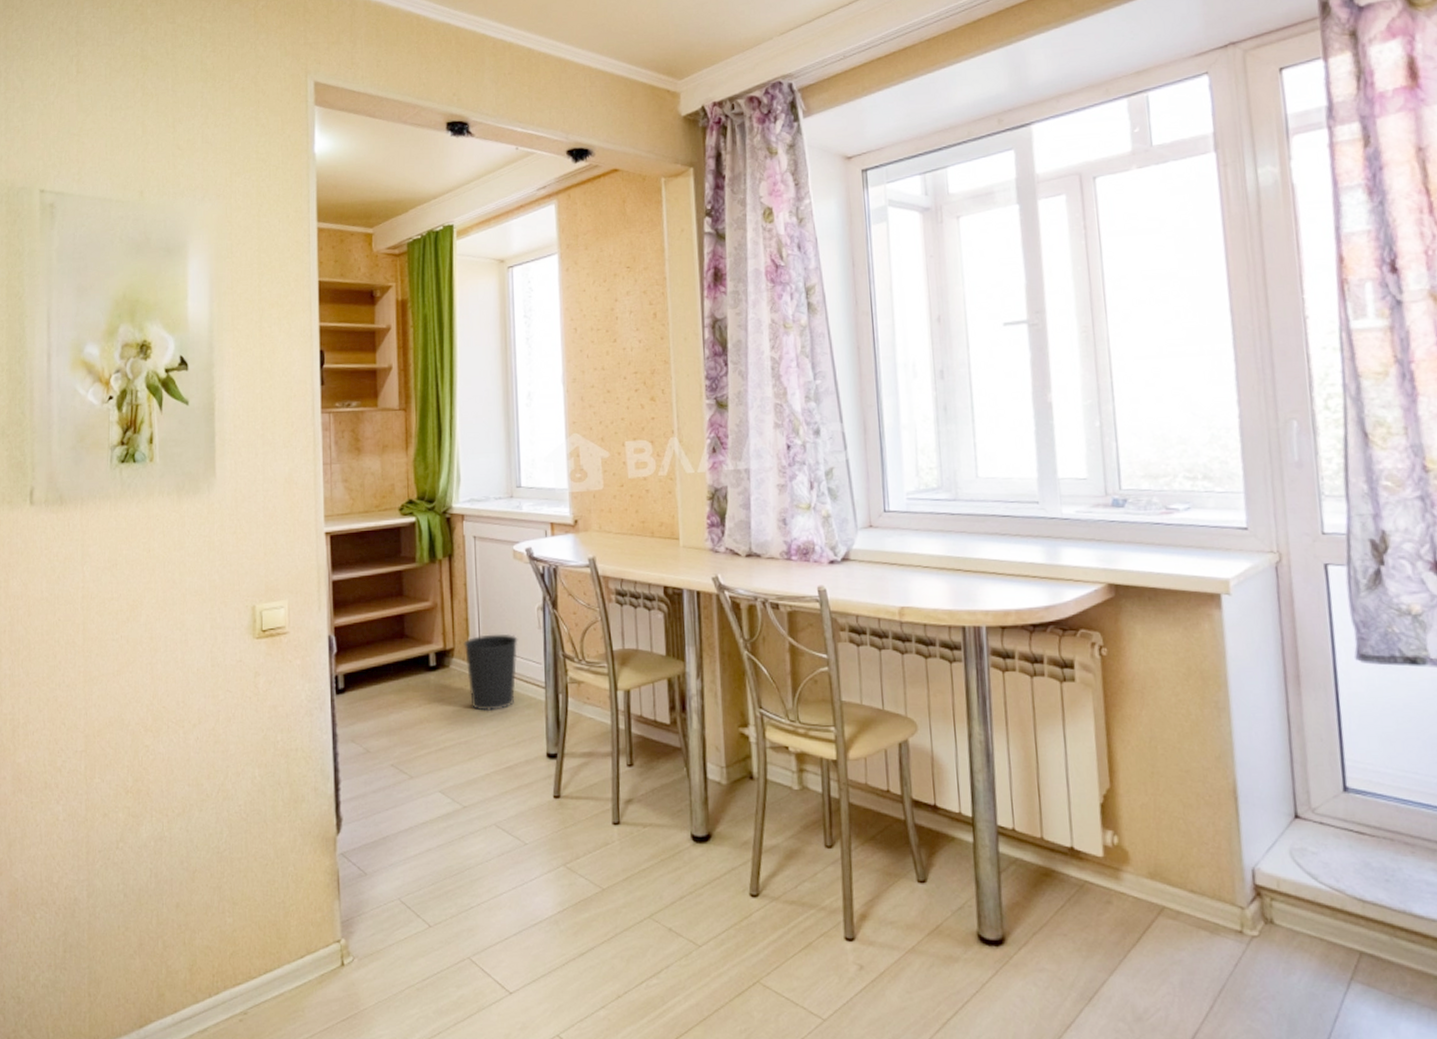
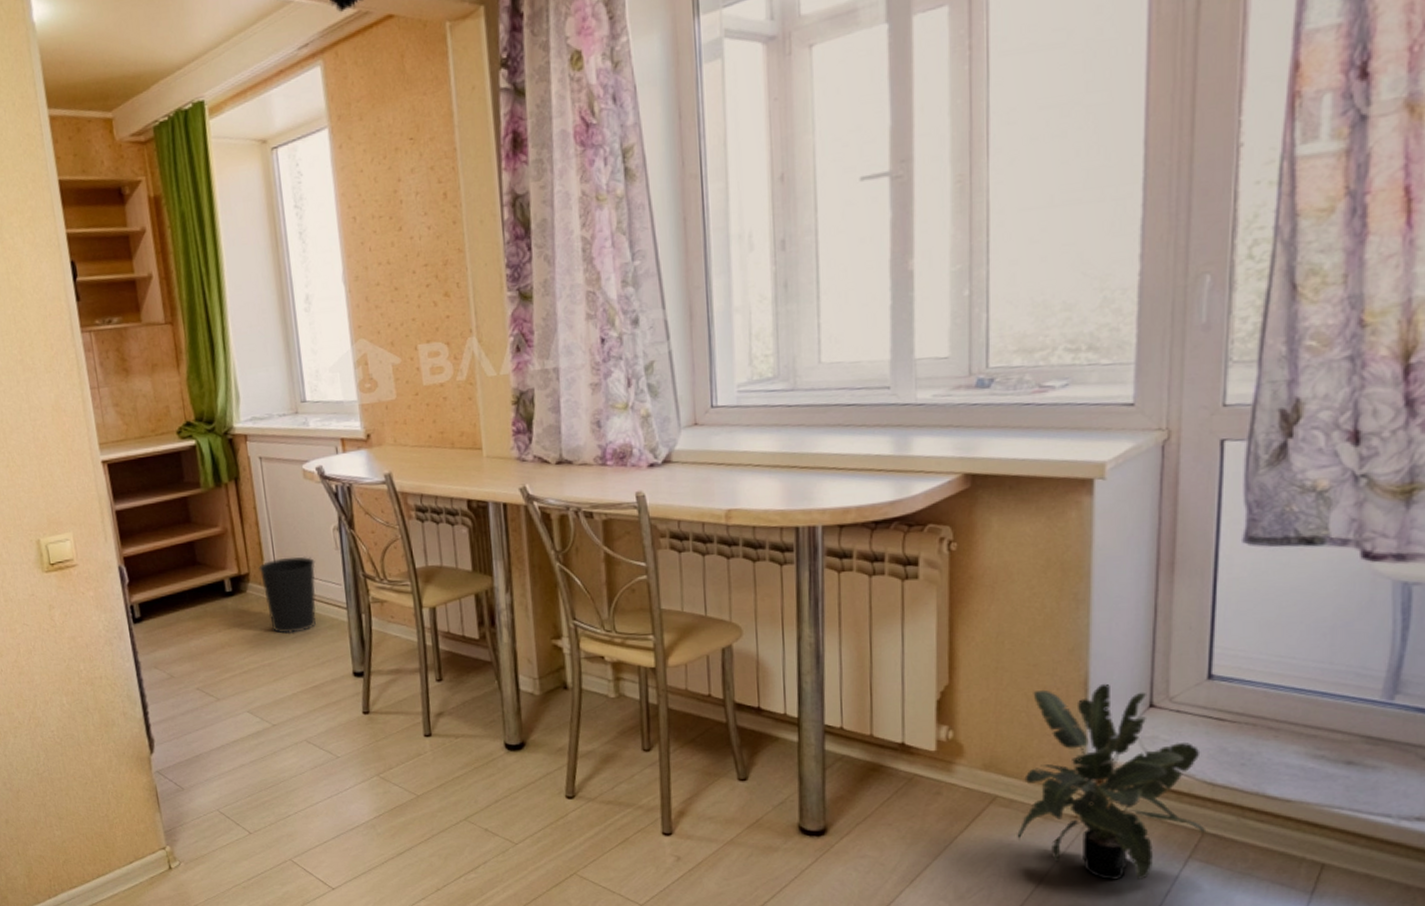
potted plant: none [1187,792,1364,1003] -> present [1017,683,1207,880]

